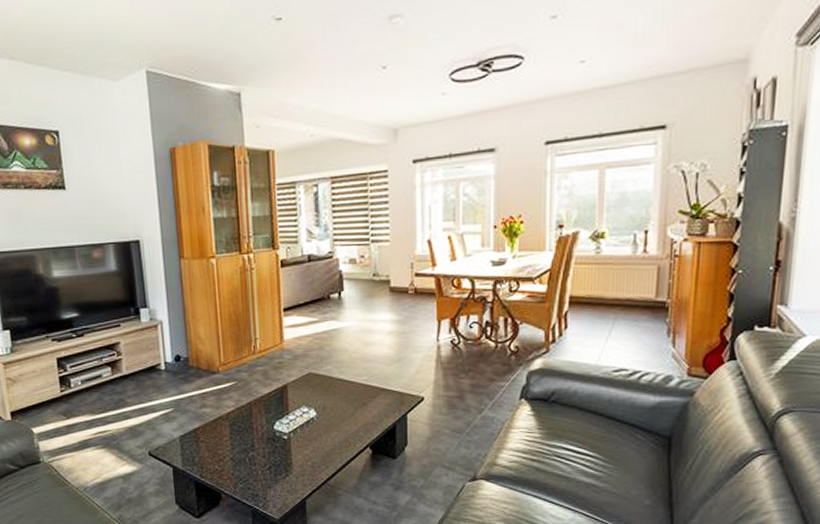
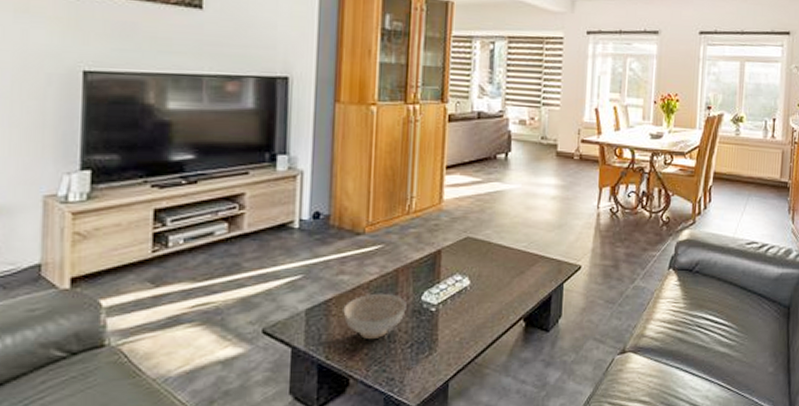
decorative bowl: none [209,423,262,461] -> present [343,293,407,339]

